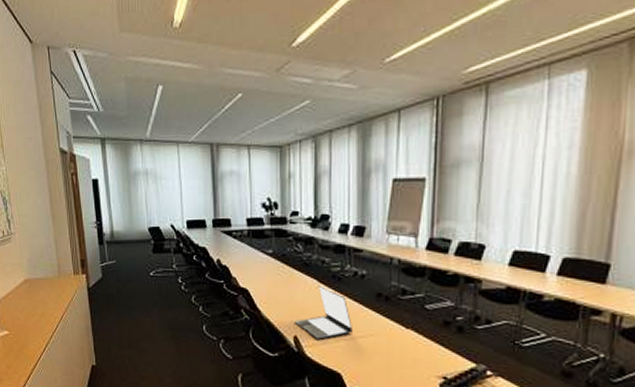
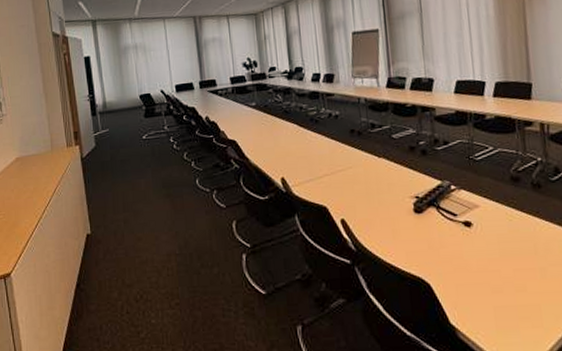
laptop: present [295,284,354,339] -> none [281,128,334,178]

